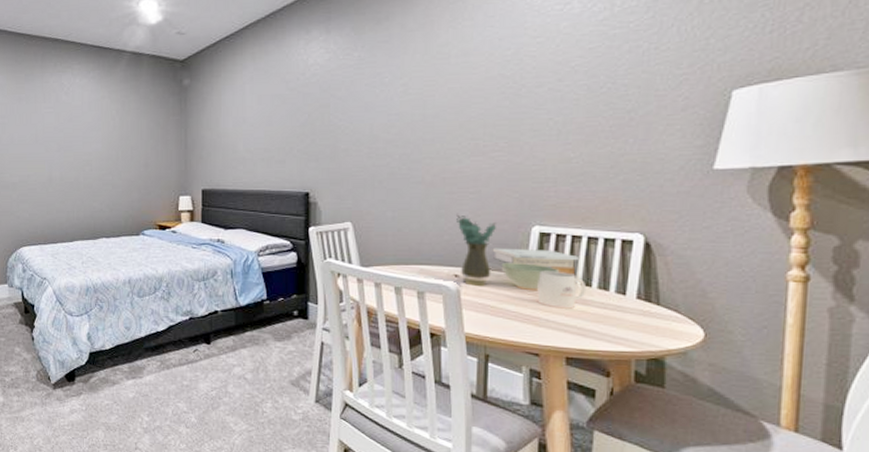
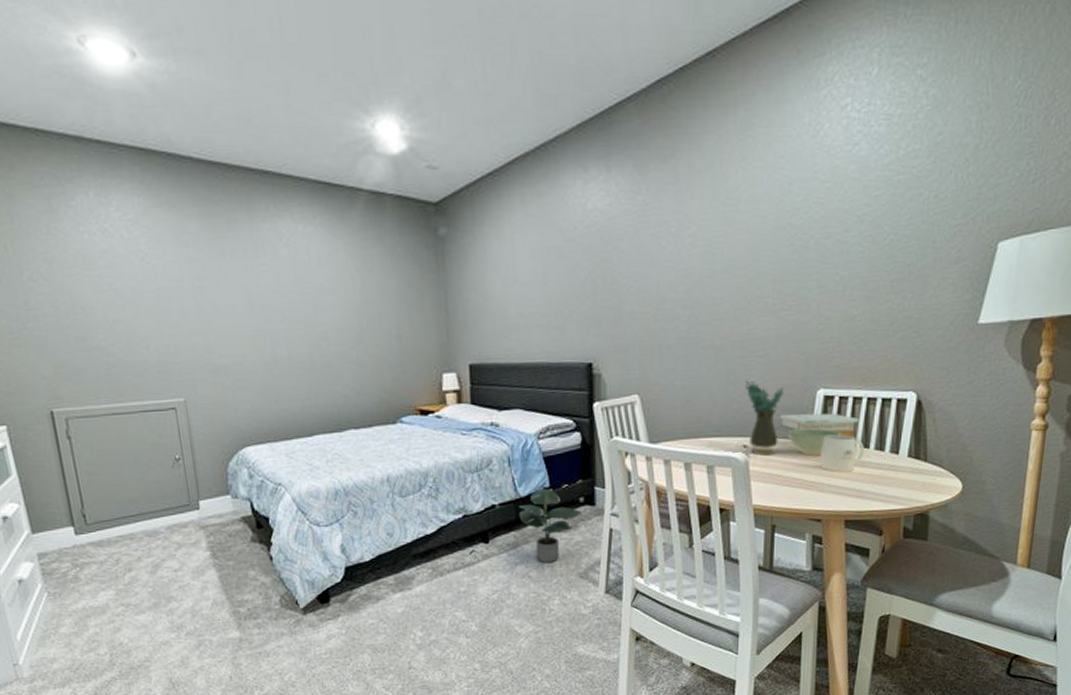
potted plant: none [238,300,296,368] -> present [518,489,582,564]

